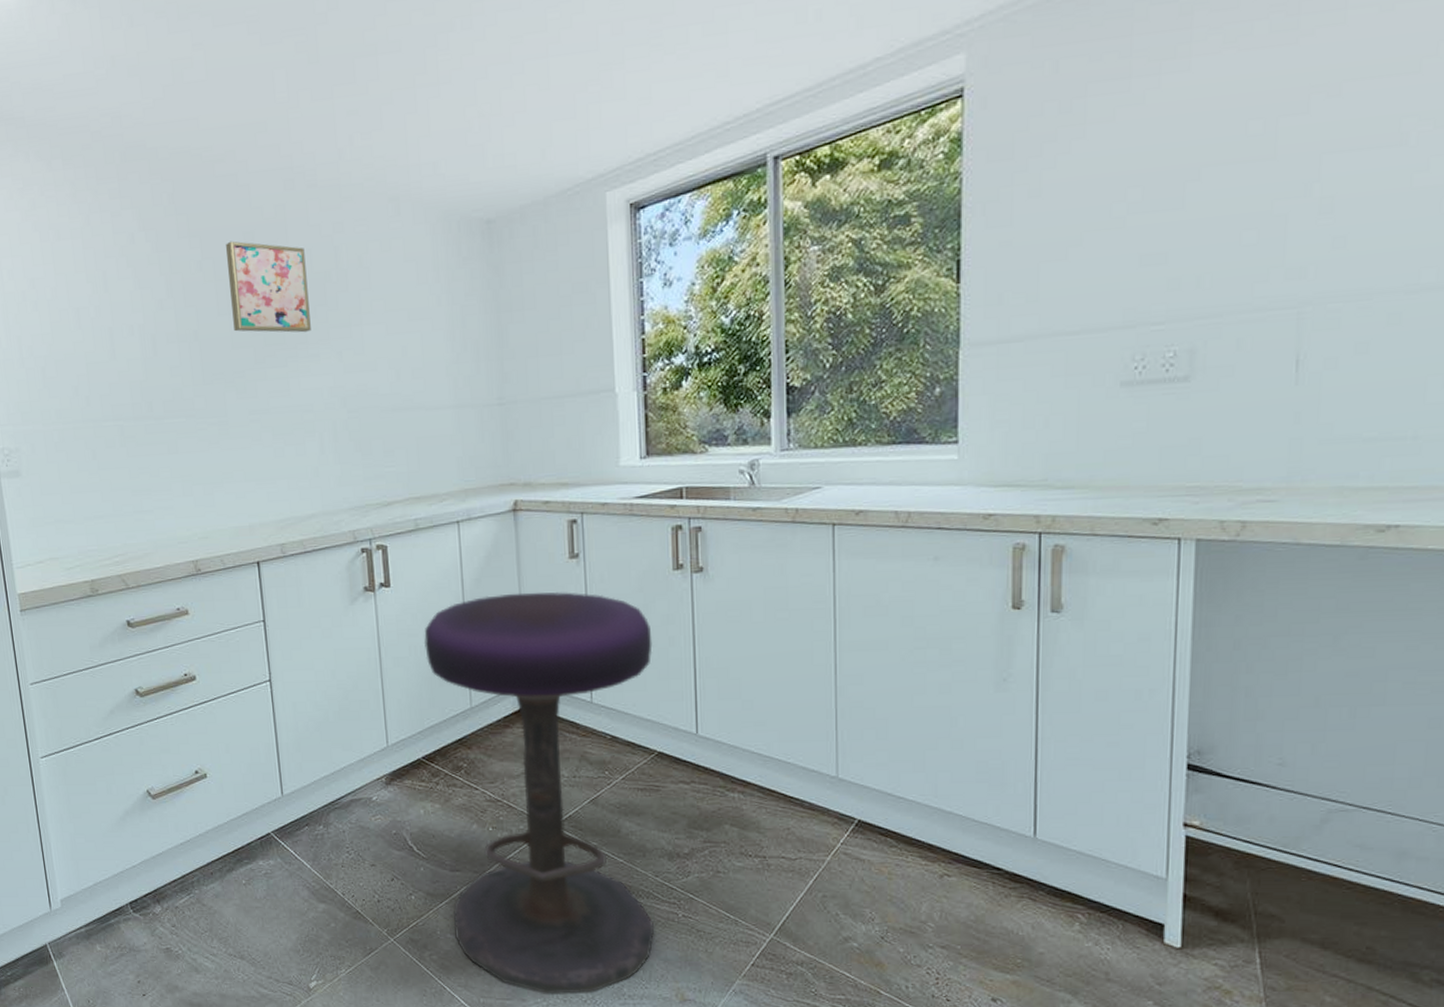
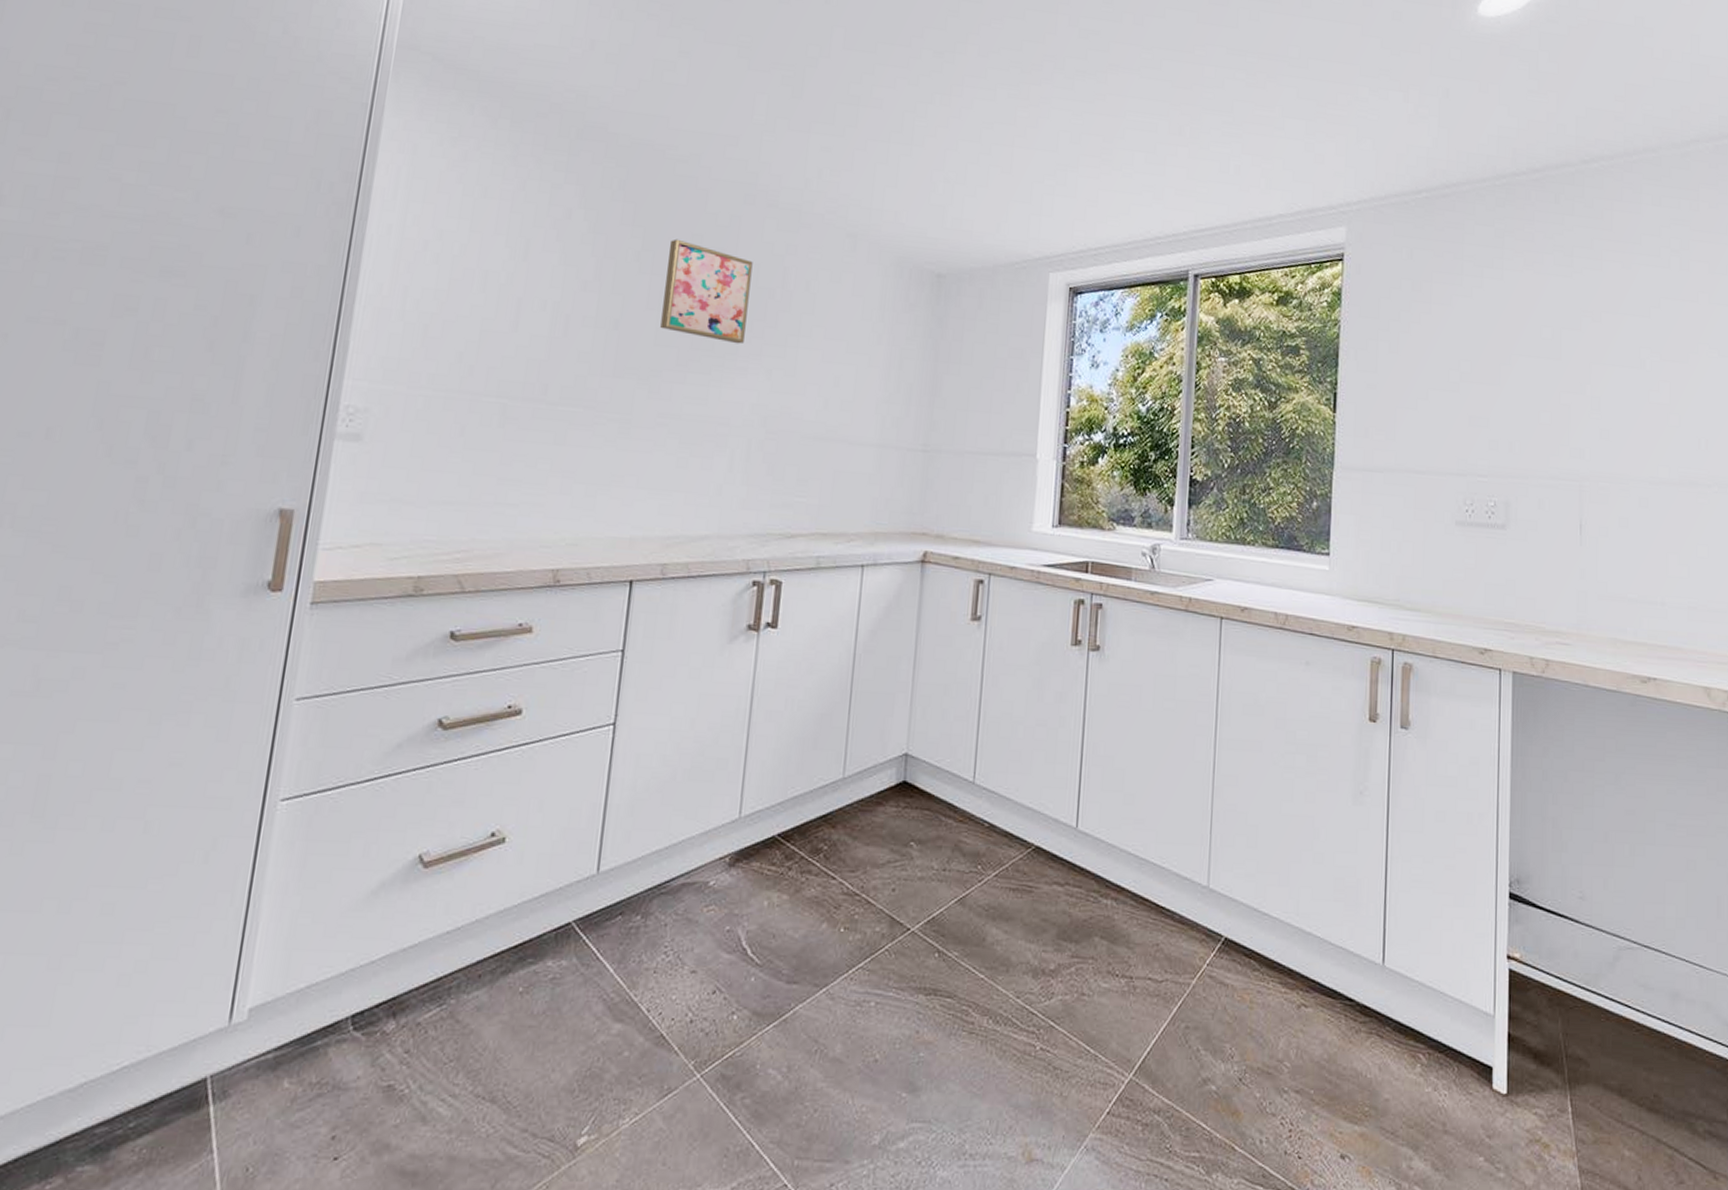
stool: present [424,592,654,994] -> none [777,650,1044,1154]

